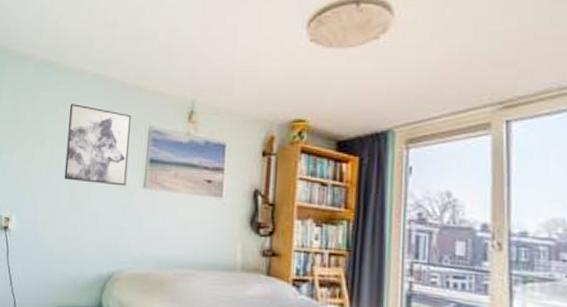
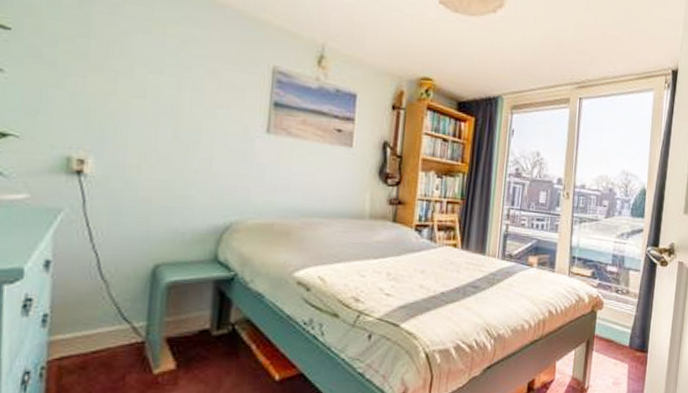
wall art: present [64,104,131,186] -> none [163,26,251,130]

